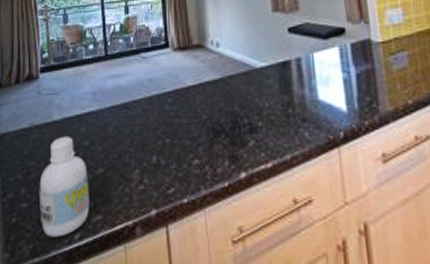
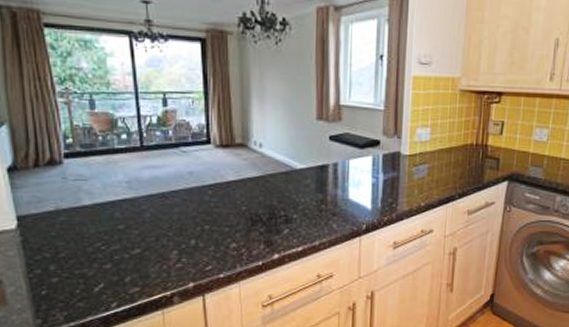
bottle: present [39,136,89,238] -> none [70,219,126,306]

